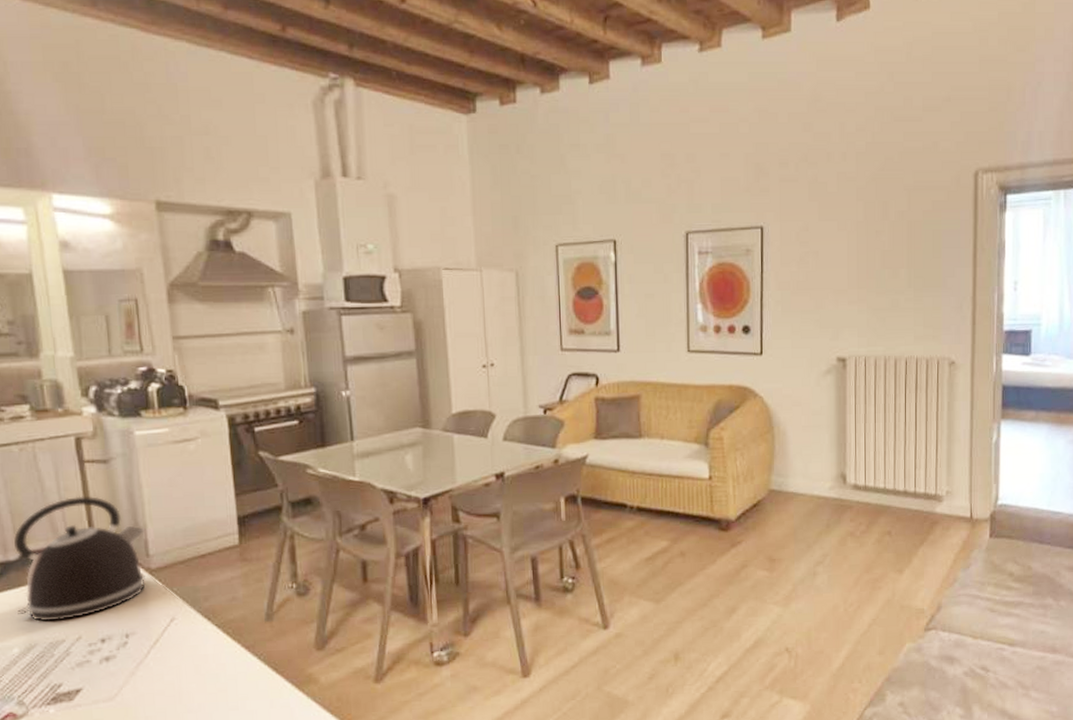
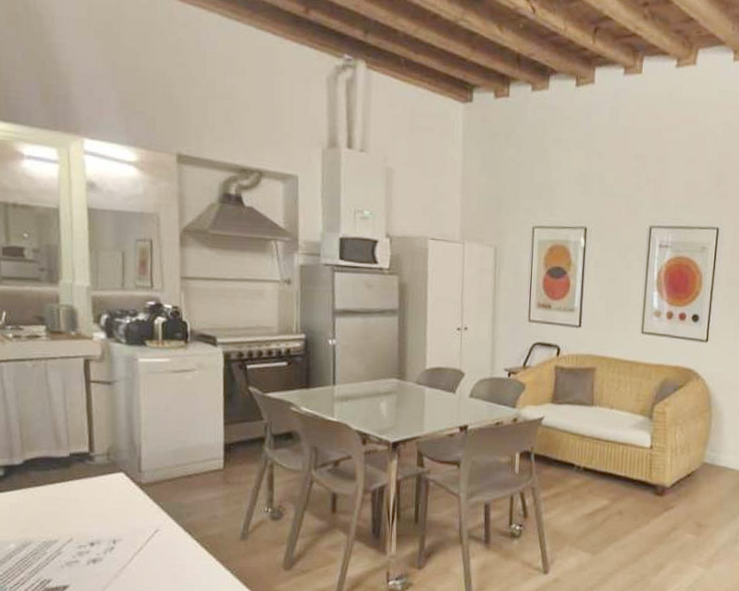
kettle: present [14,496,146,622] -> none [17,412,139,523]

